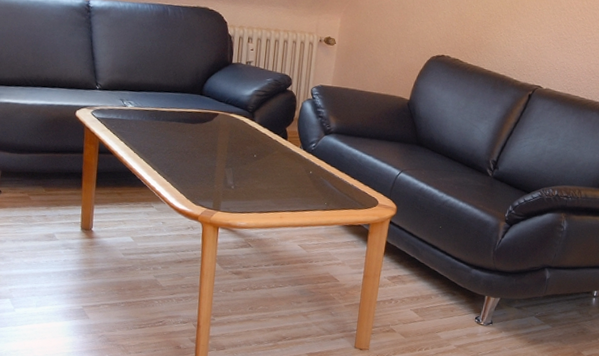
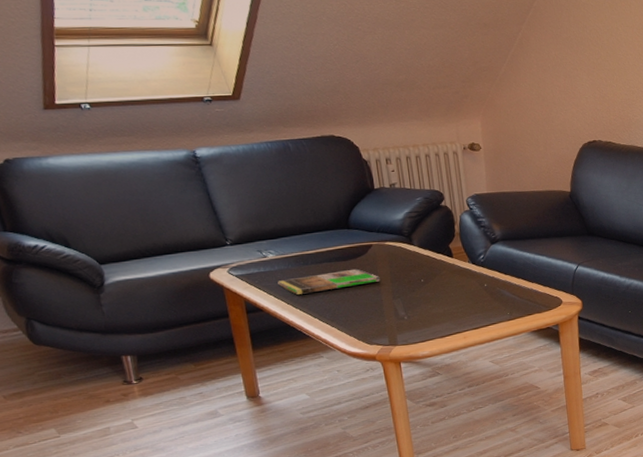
magazine: none [130,130,219,149] -> present [277,268,380,295]

